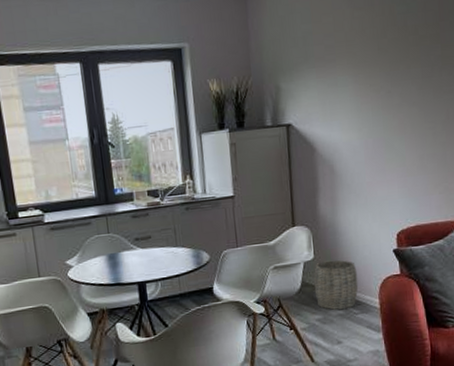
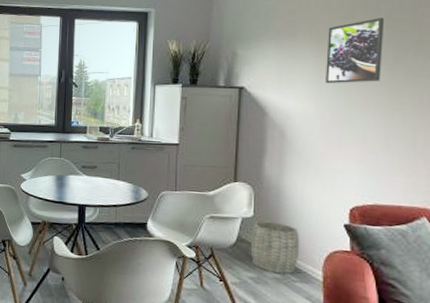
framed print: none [363,34,413,111] -> present [326,18,385,84]

